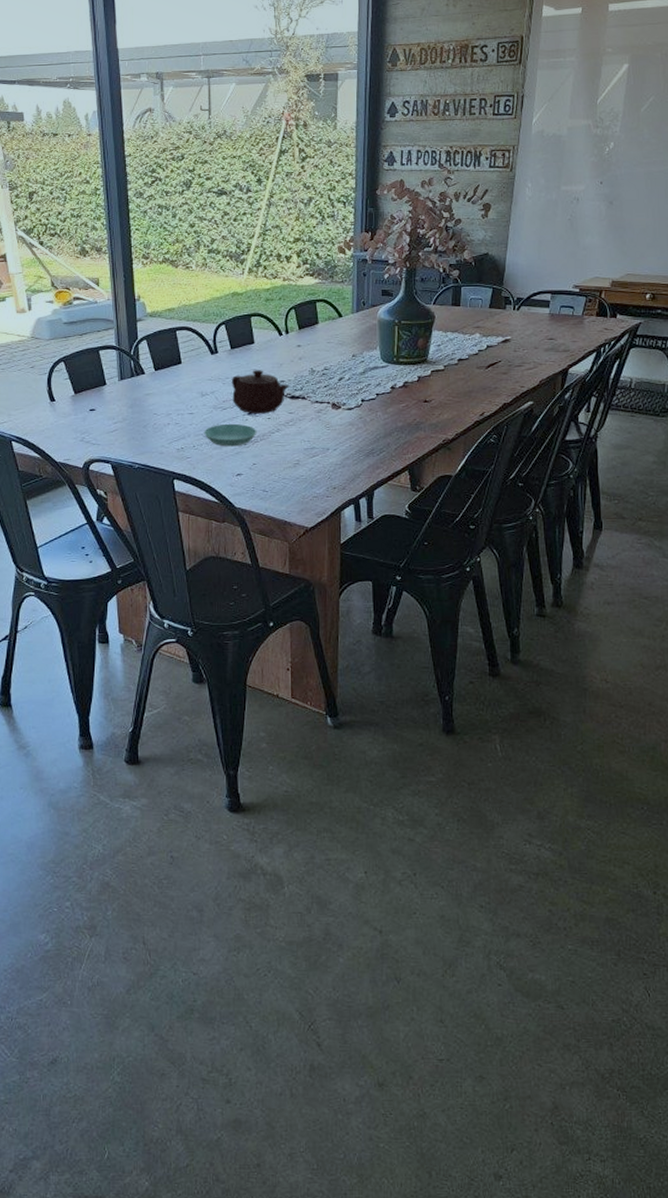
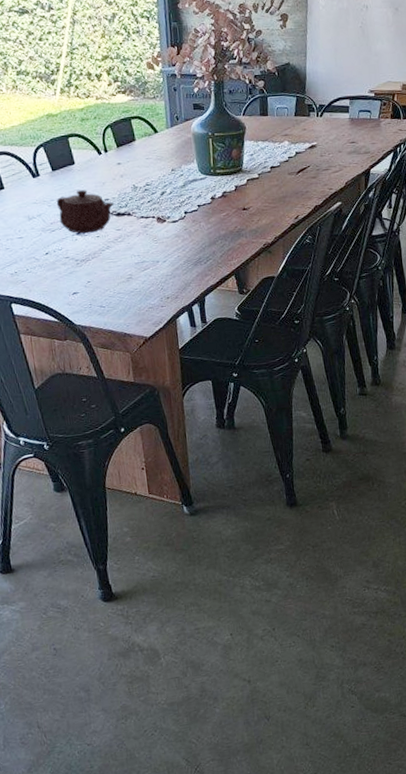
saucer: present [204,423,257,447] -> none [35,244,88,268]

